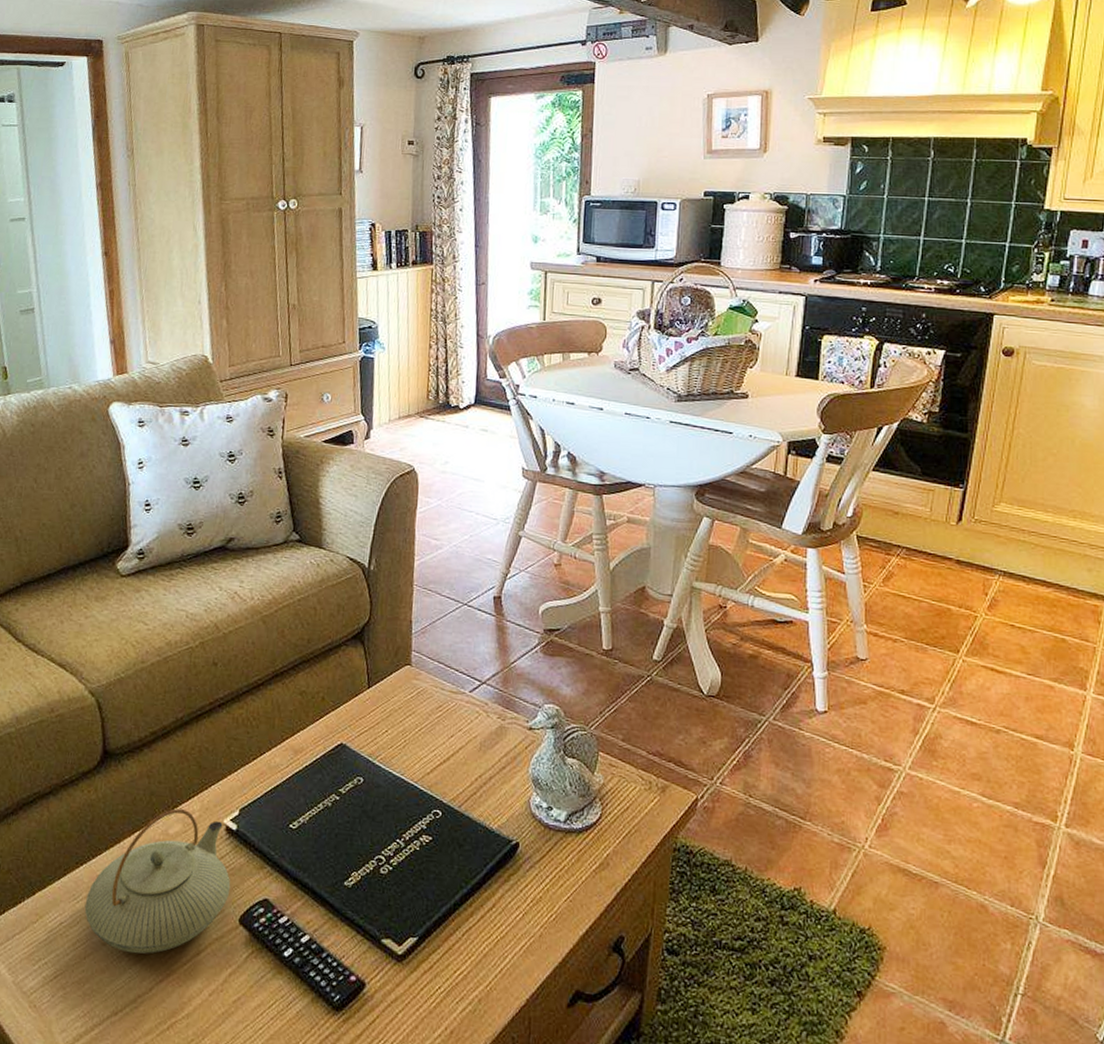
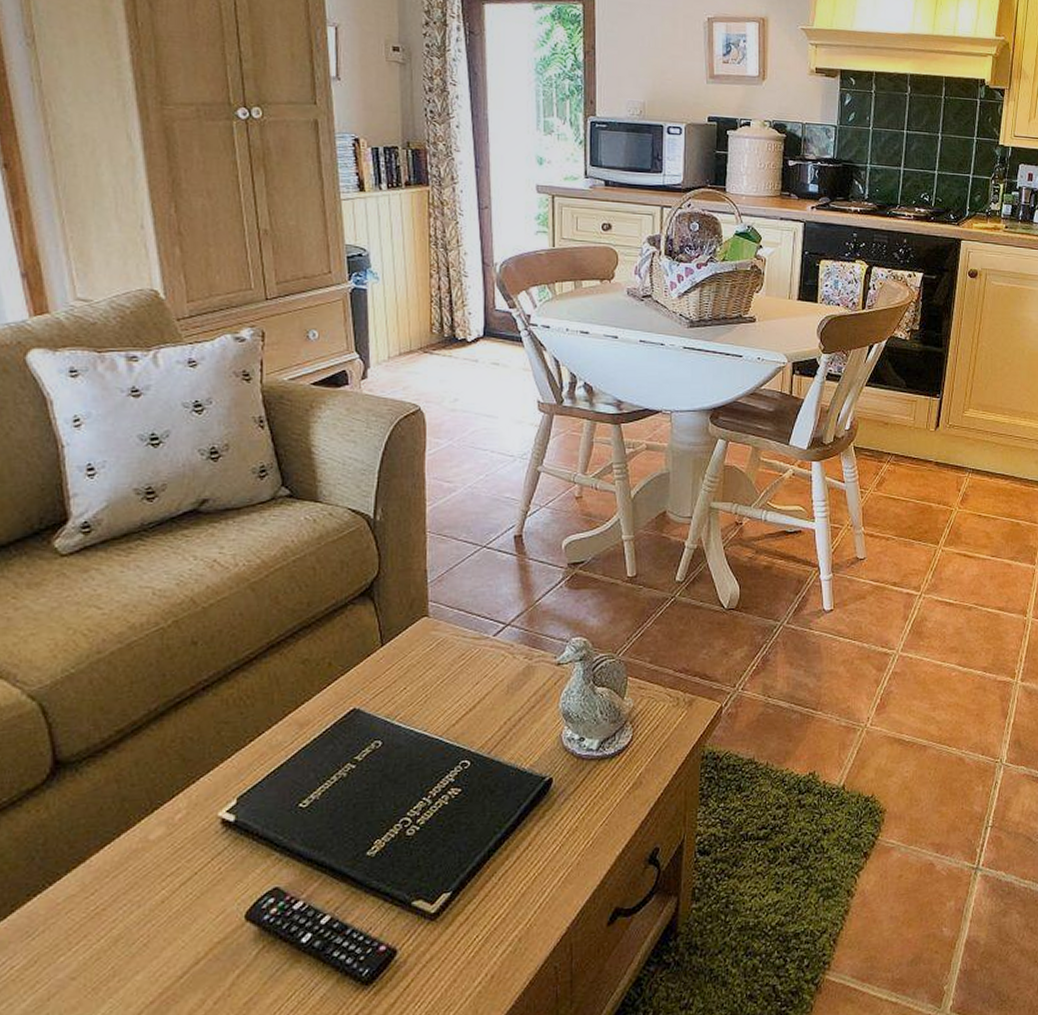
teapot: present [84,808,231,954] -> none [43,810,232,982]

